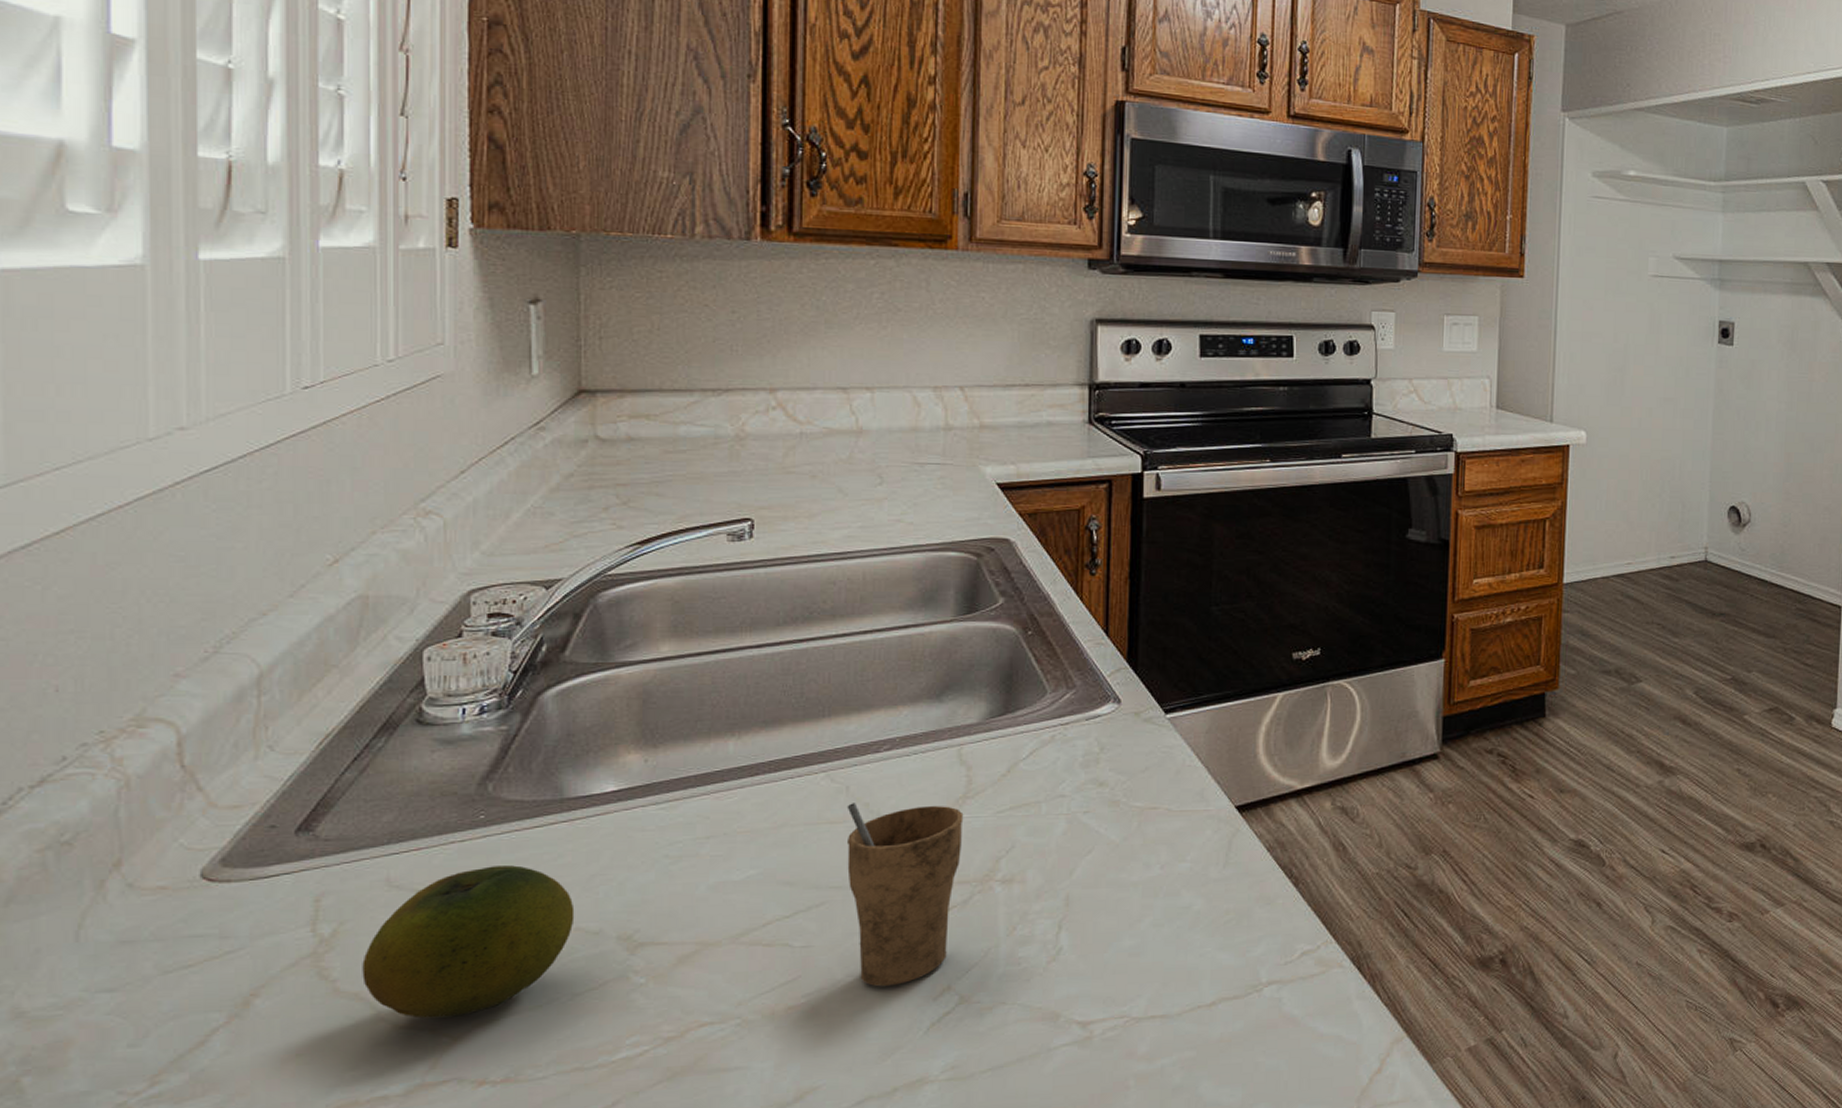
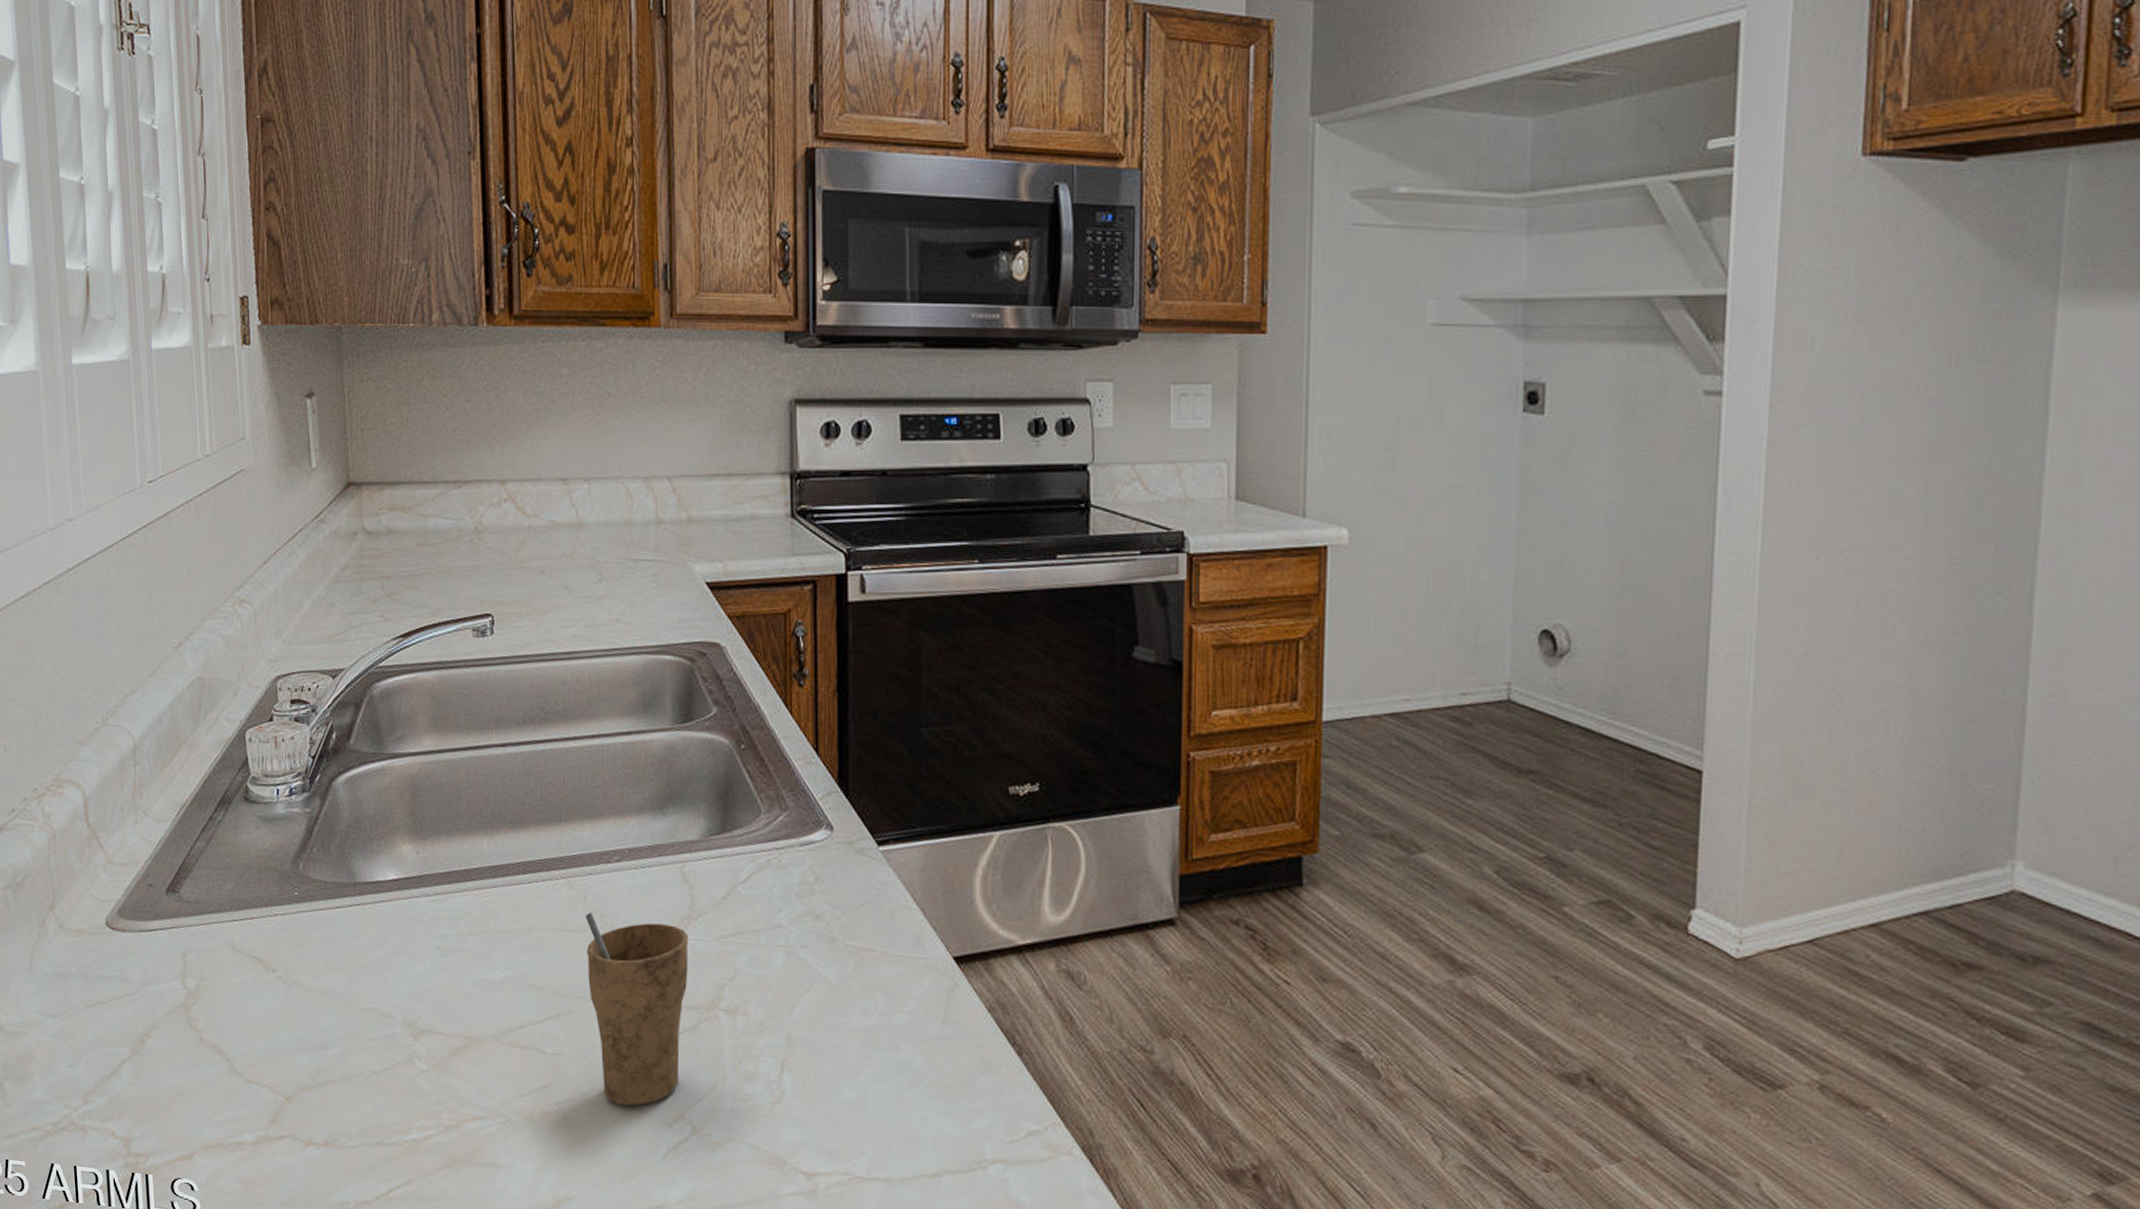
fruit: present [362,865,575,1019] -> none [218,940,370,1079]

